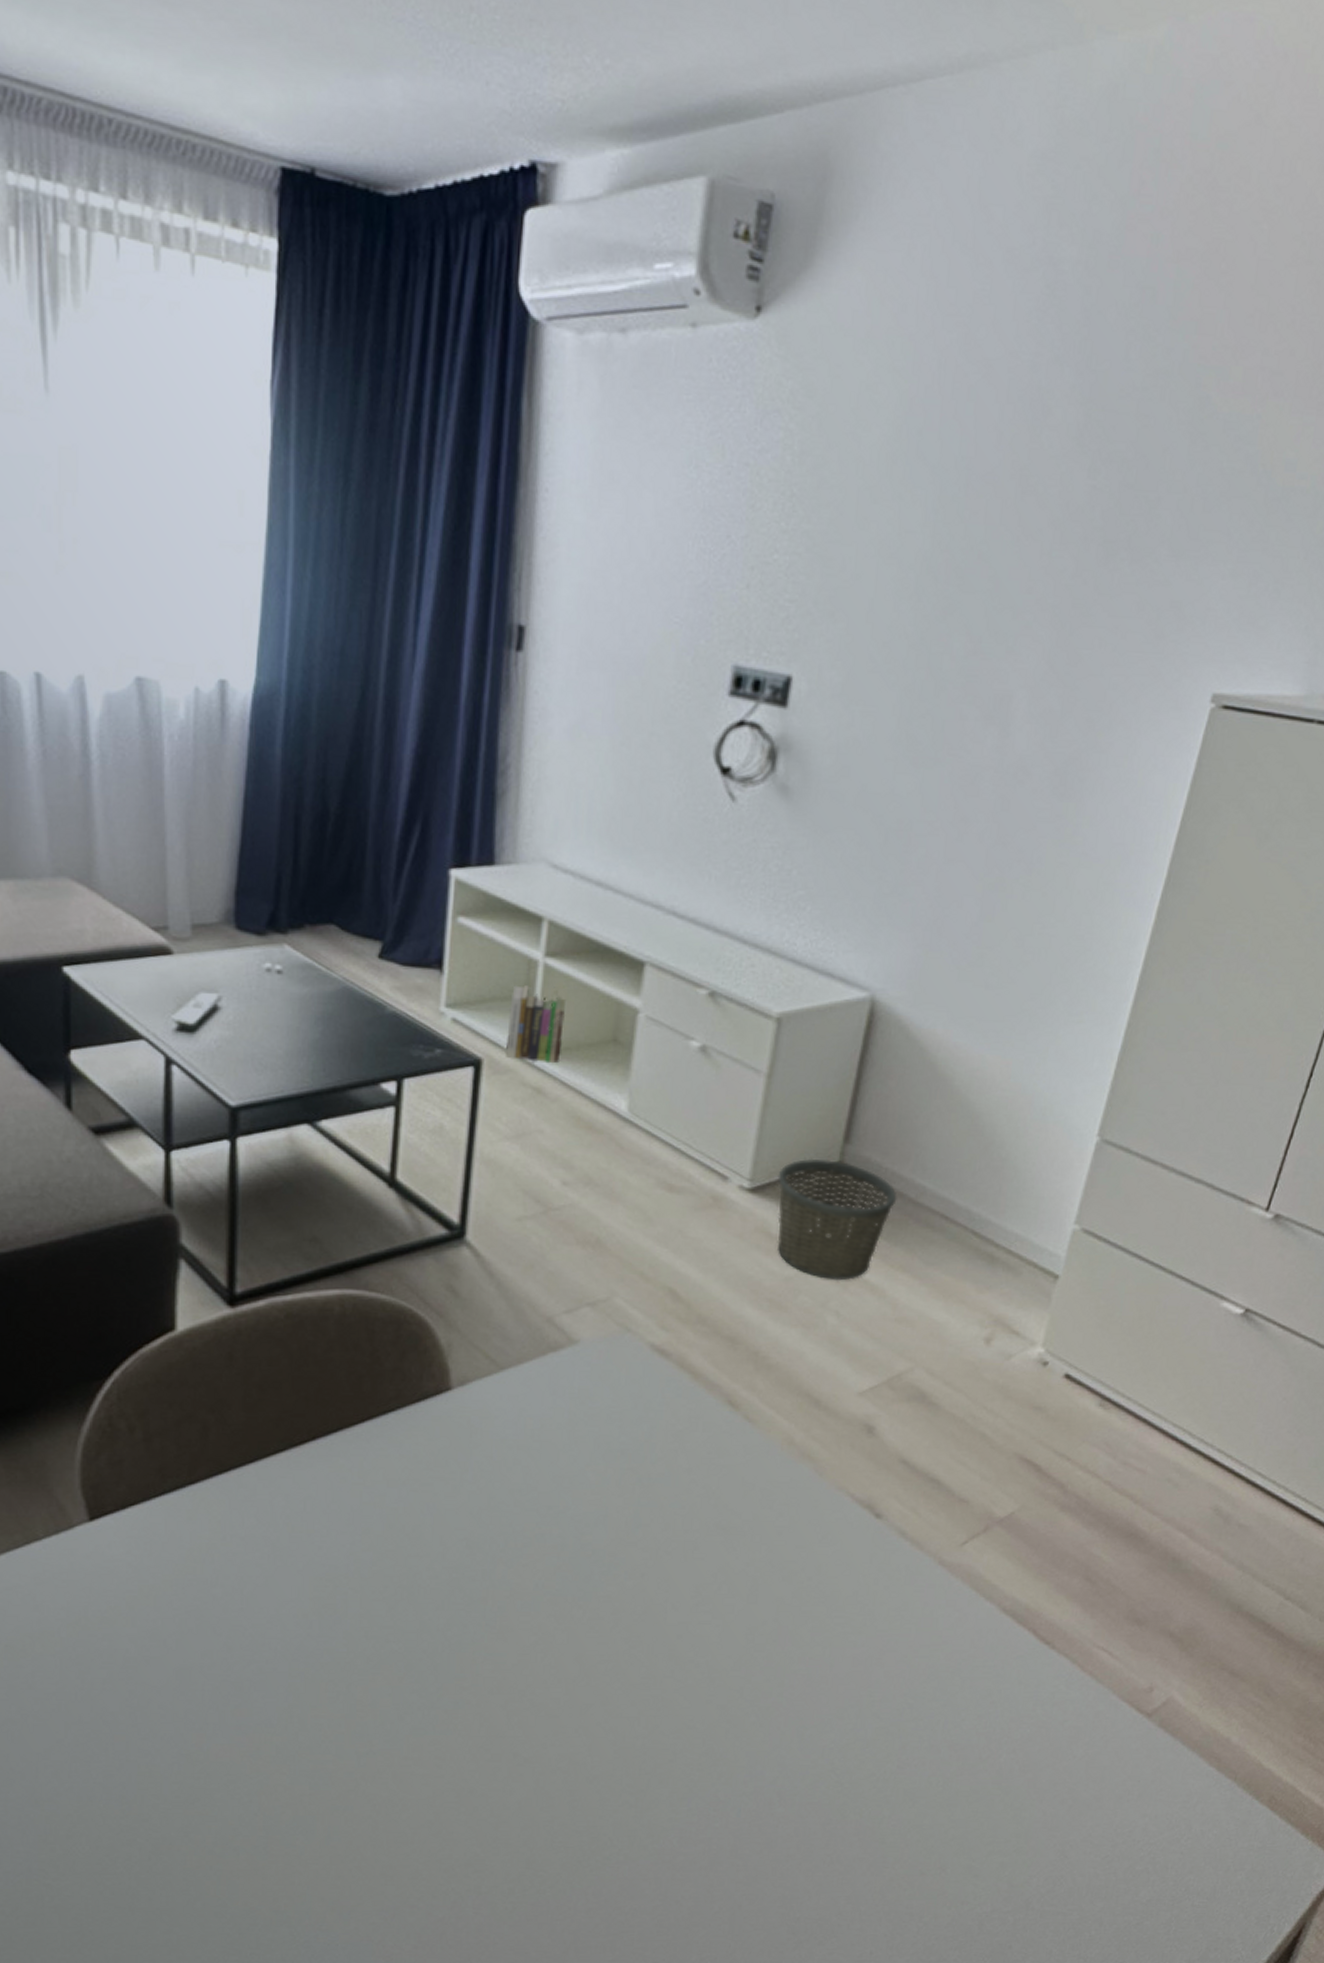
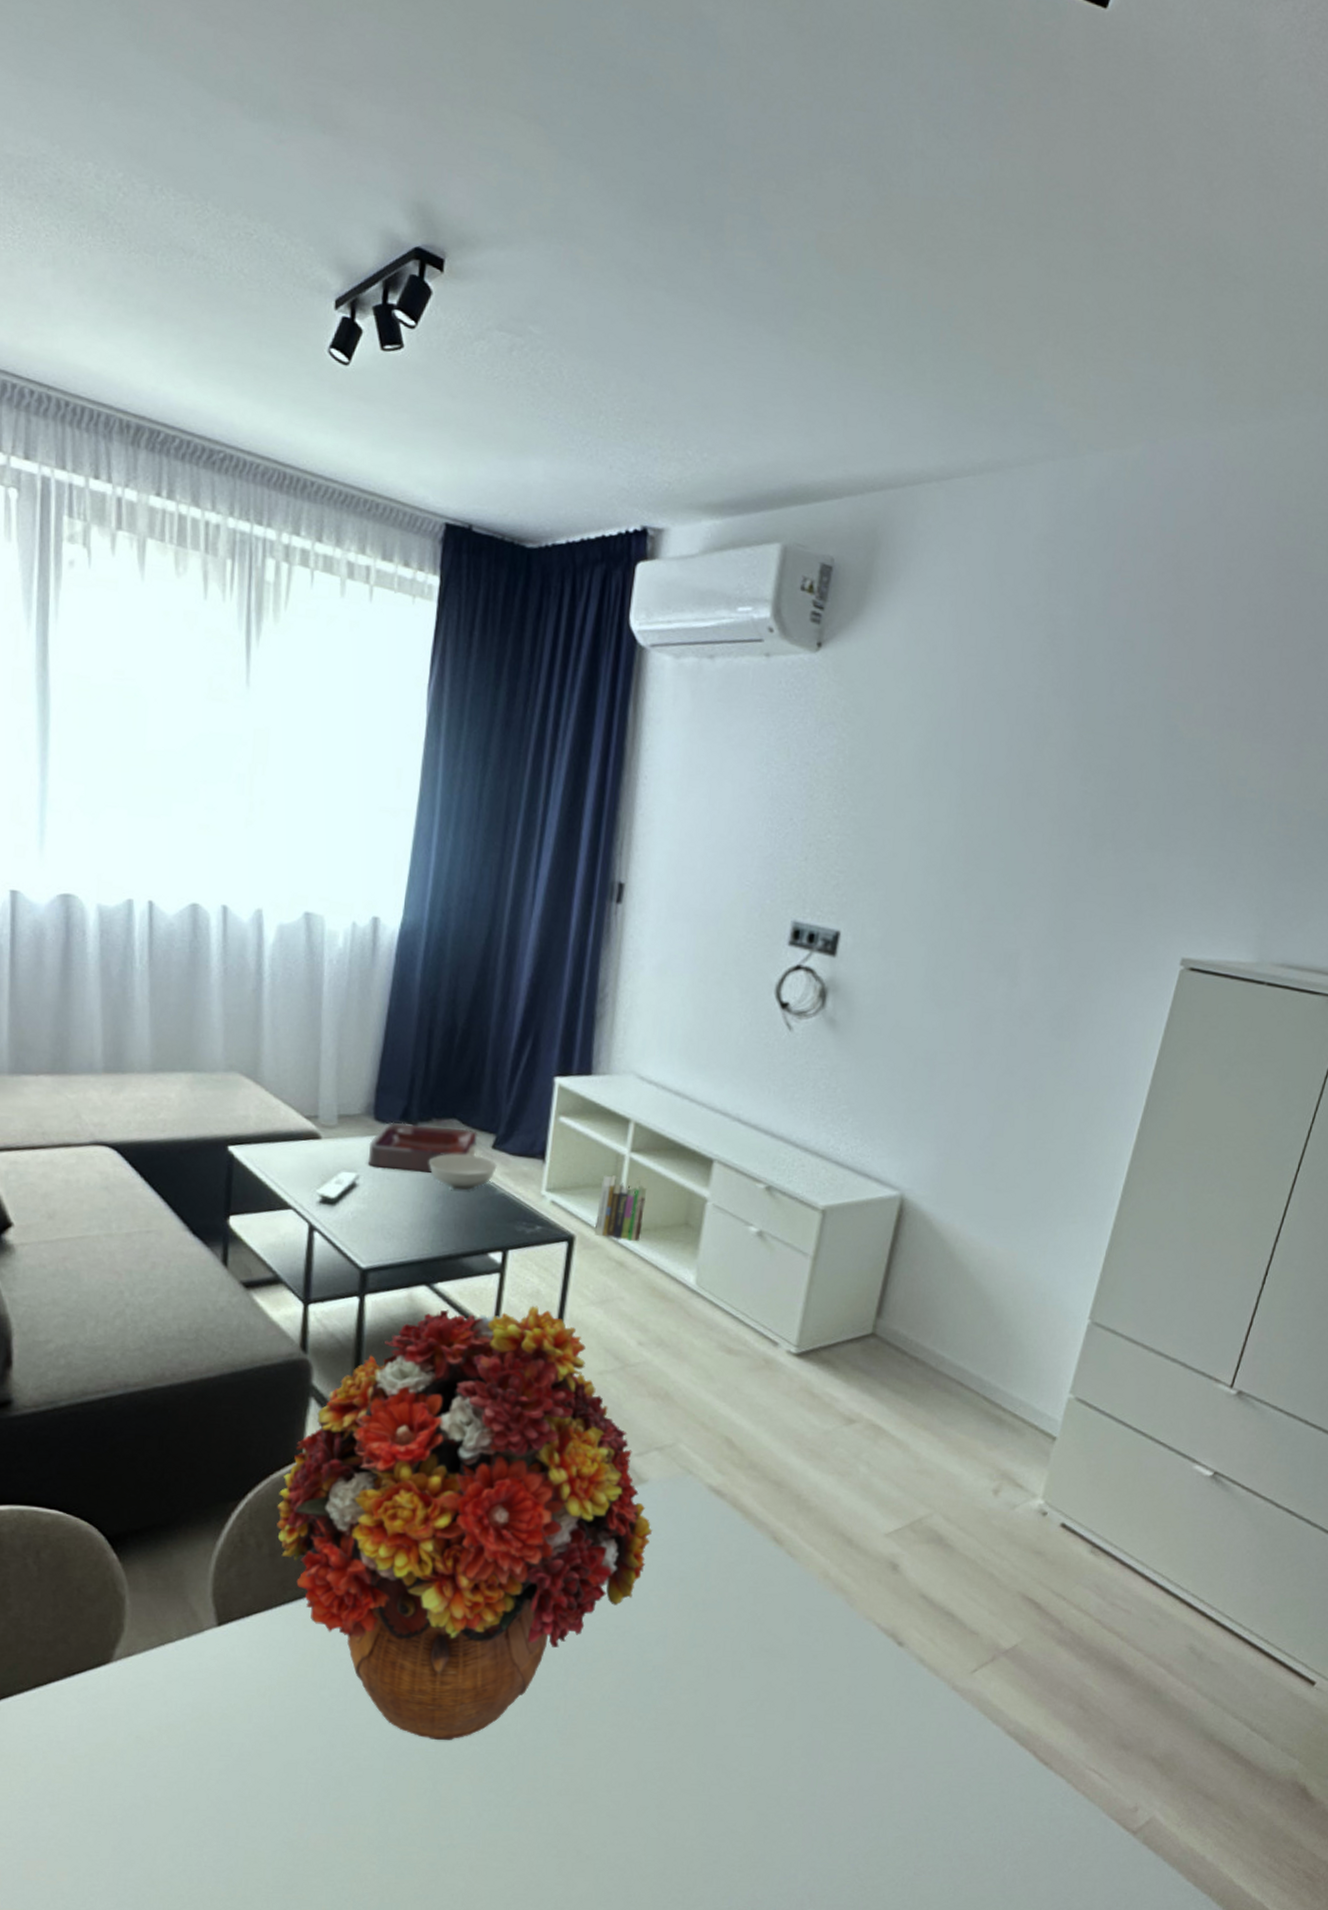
flower arrangement: none [148,1143,587,1639] -> present [276,1305,653,1741]
decorative tray: none [230,930,360,990] -> present [368,1122,477,1173]
bowl: none [303,966,385,1010] -> present [428,1153,497,1191]
basket: present [777,1158,897,1281] -> none [818,1329,920,1436]

